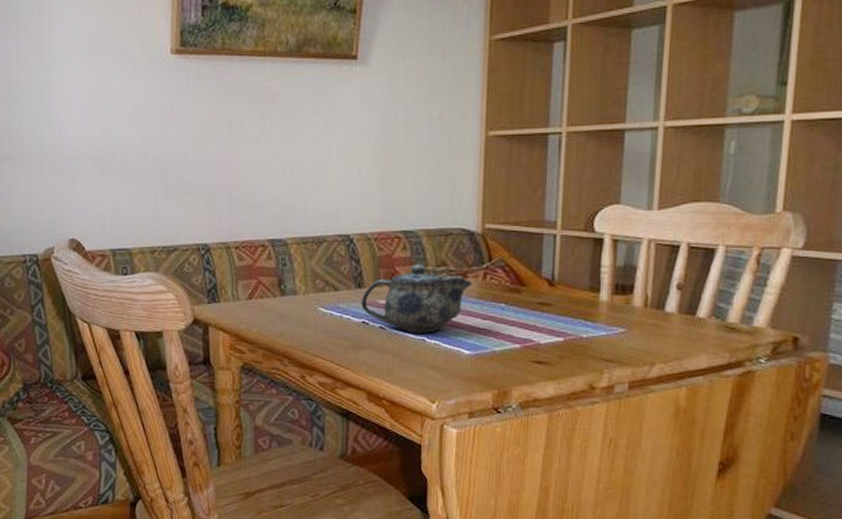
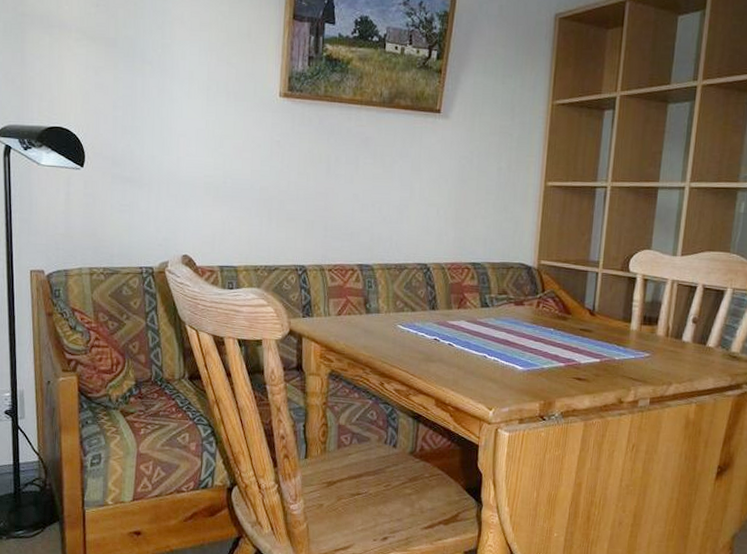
teapot: present [360,264,472,333] -> none [433,291,527,351]

